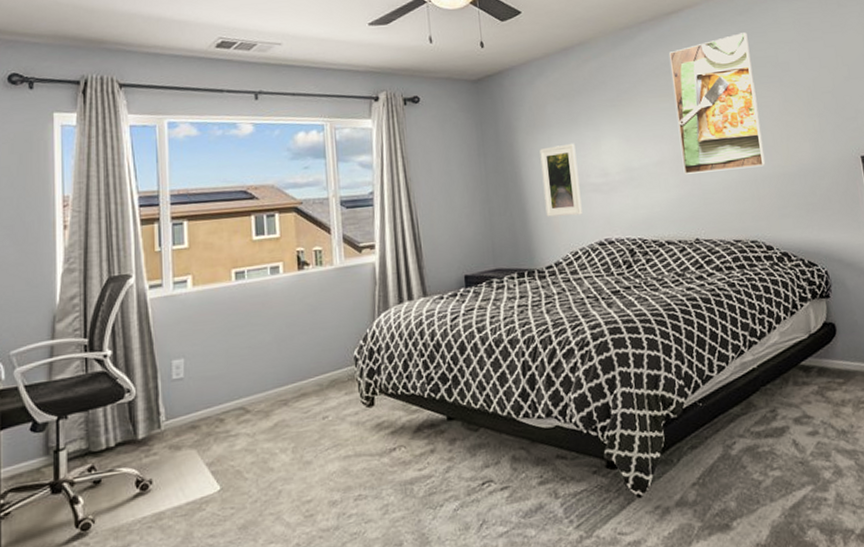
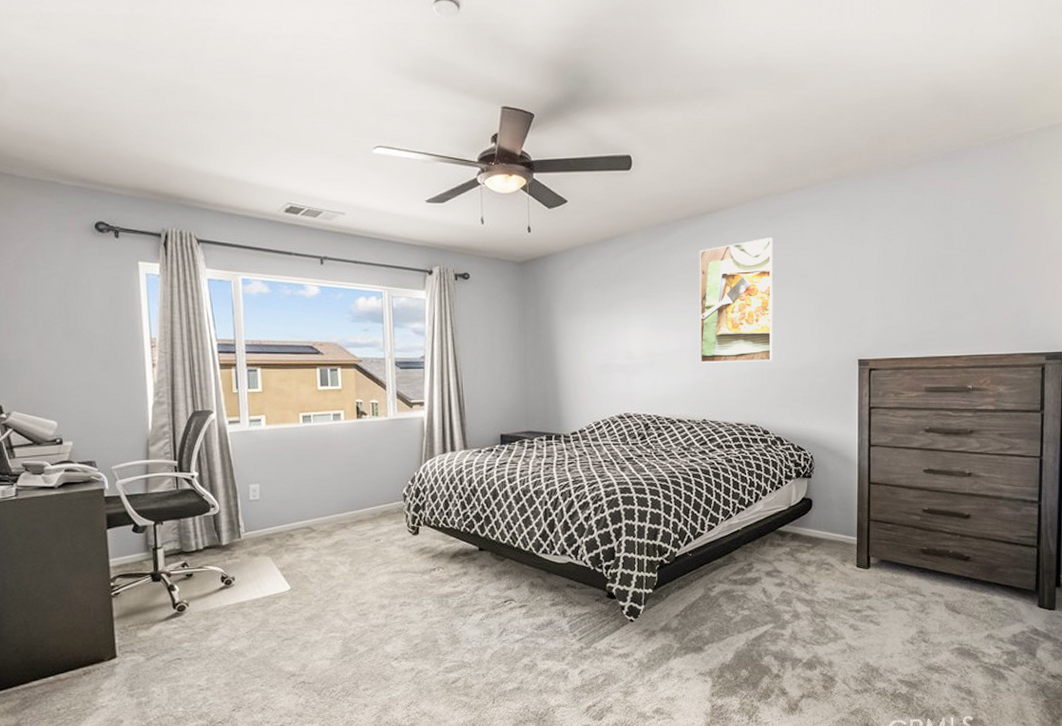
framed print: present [539,143,583,217] -> none [574,327,607,391]

